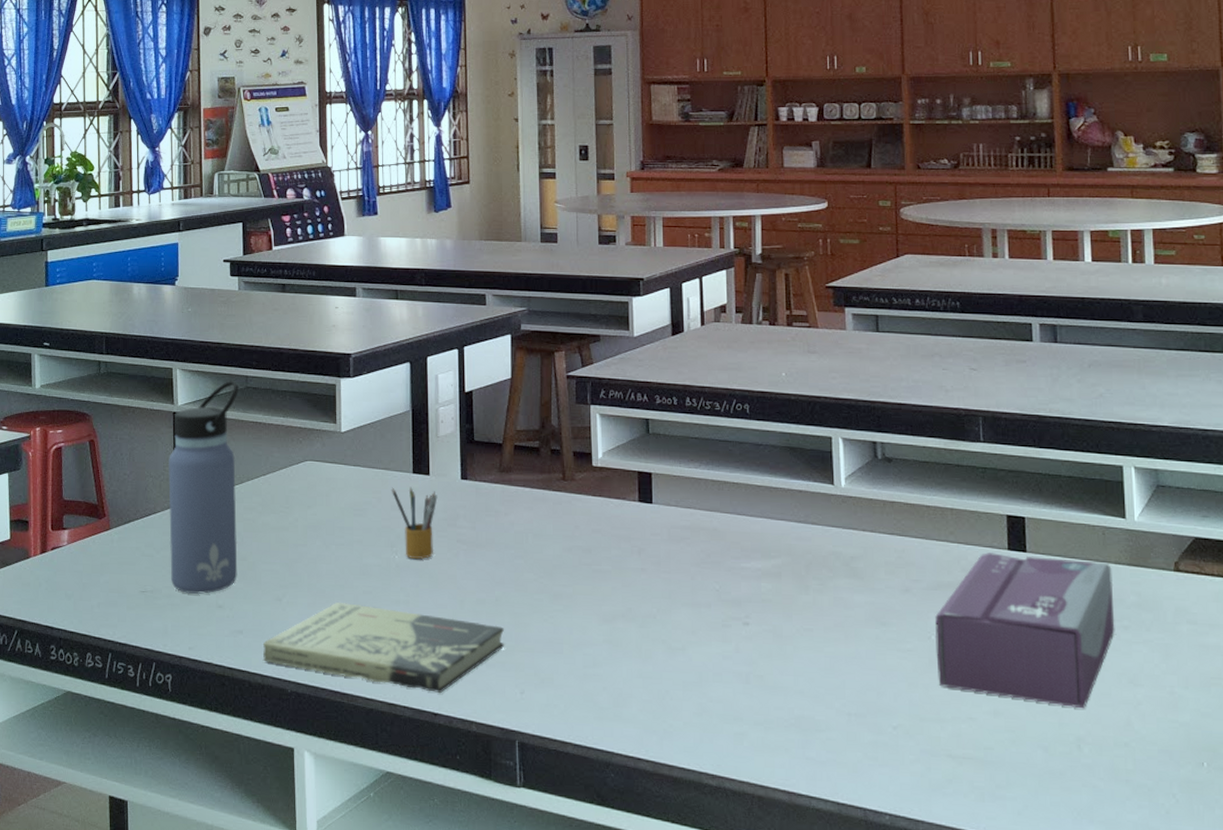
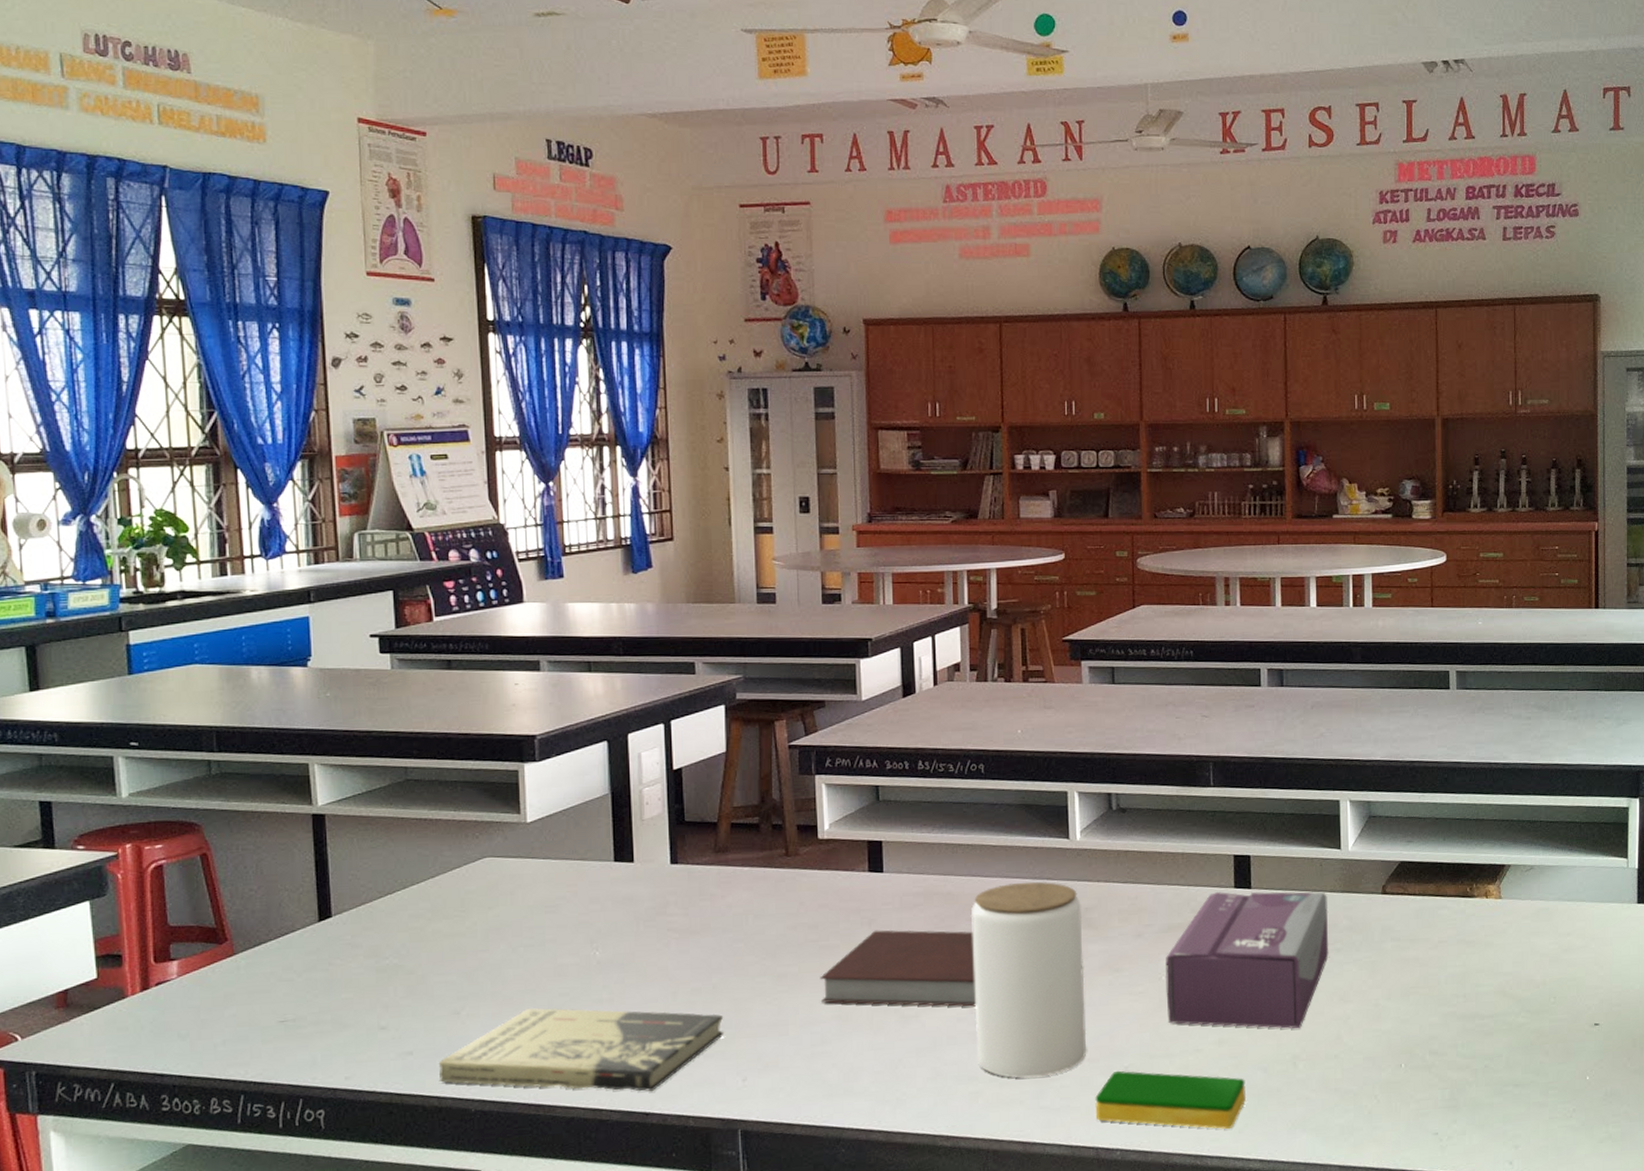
water bottle: present [168,380,240,594] -> none [307,772,404,1018]
pencil box: present [392,486,438,559] -> none [590,876,644,953]
notebook: none [592,559,742,646] -> present [820,930,977,1007]
jar: none [736,524,853,726] -> present [970,881,1087,1078]
dish sponge: none [862,729,1026,809] -> present [1095,1070,1247,1130]

